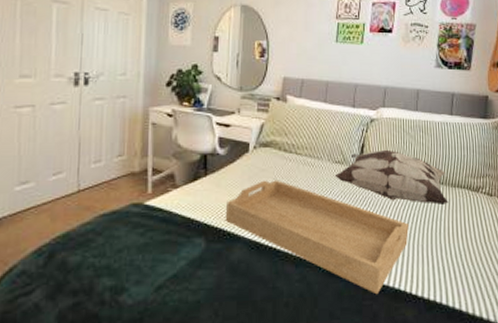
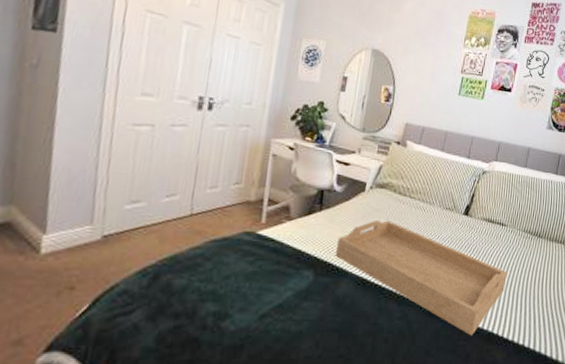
decorative pillow: present [334,149,449,205] -> none [443,200,546,257]

